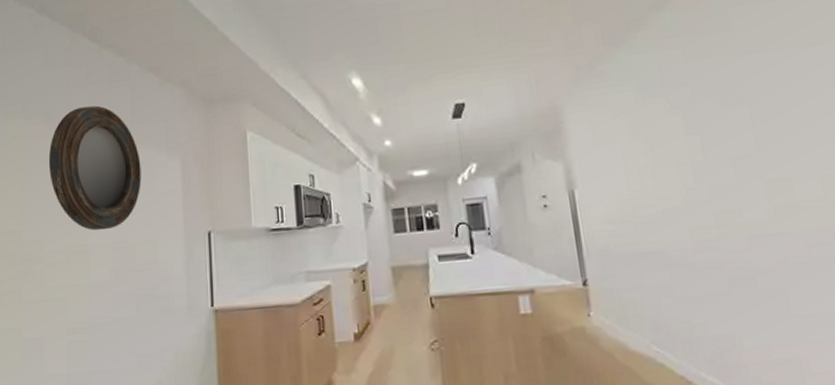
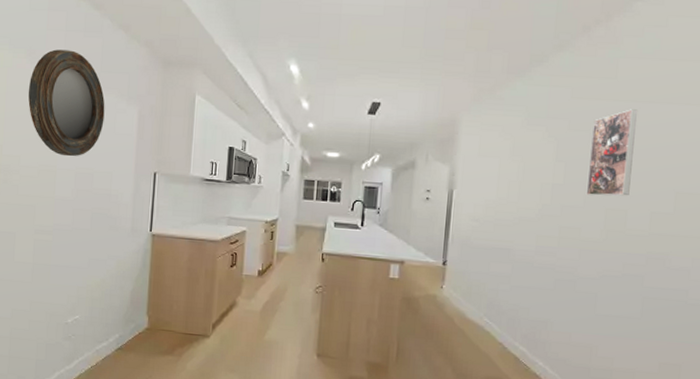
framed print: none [719,59,787,169] -> present [586,109,638,196]

